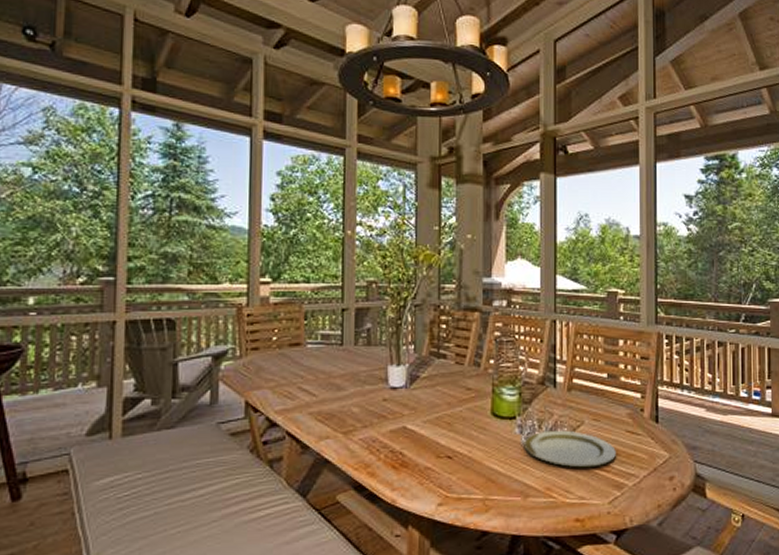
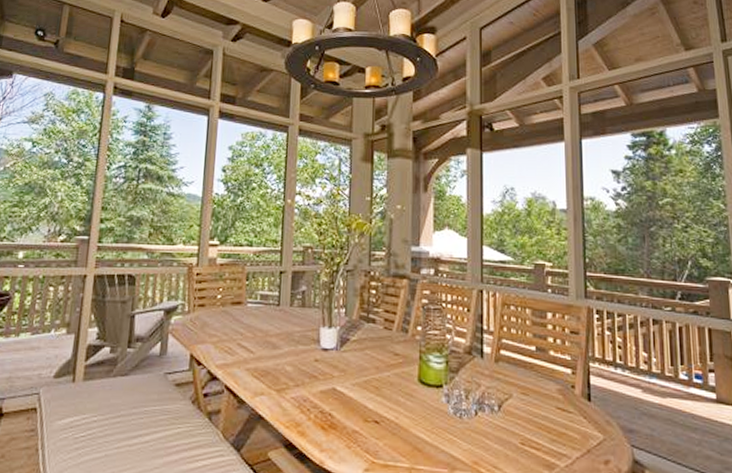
plate: present [524,430,616,468] -> none [451,401,546,444]

